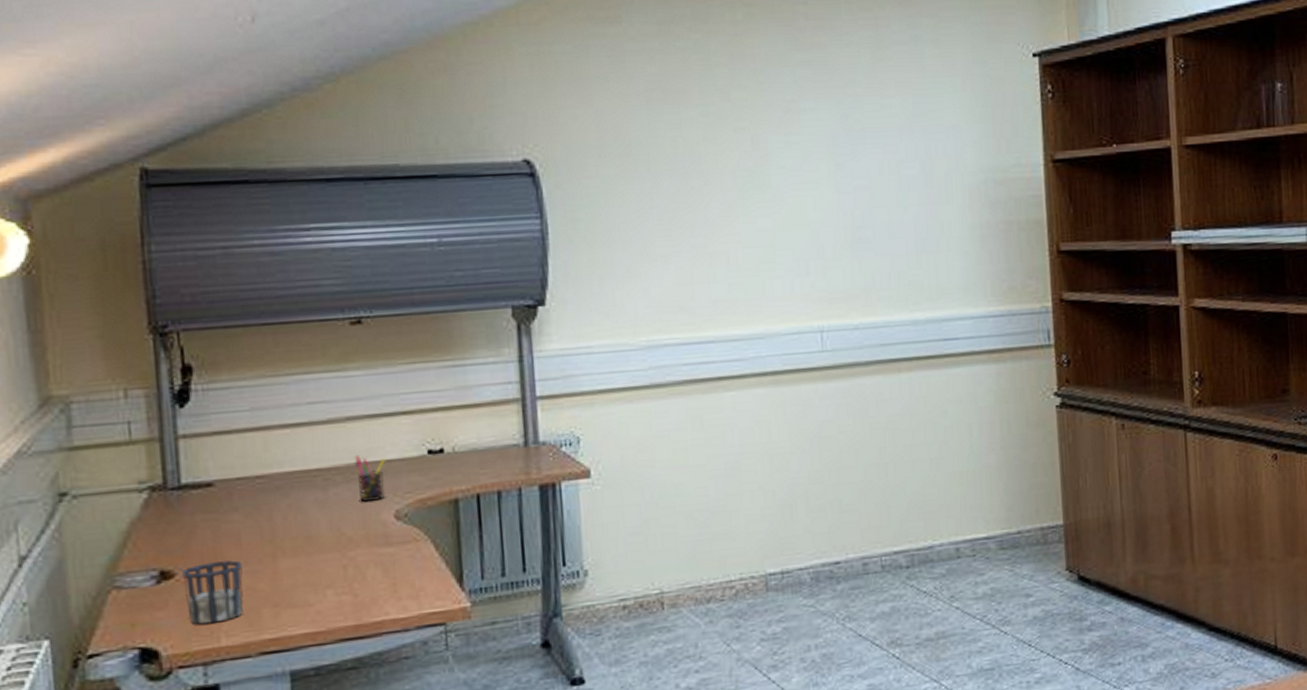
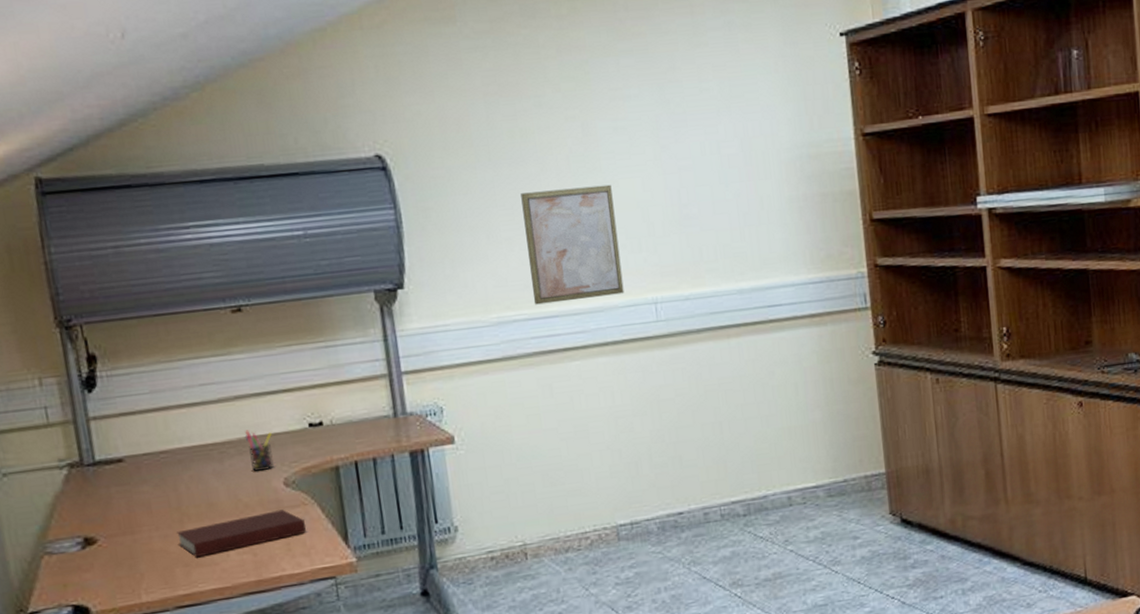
cup: present [182,560,244,625] -> none [103,526,159,584]
notebook: none [267,545,417,598] -> present [177,509,306,558]
wall art: none [681,202,788,329] -> present [520,184,625,305]

